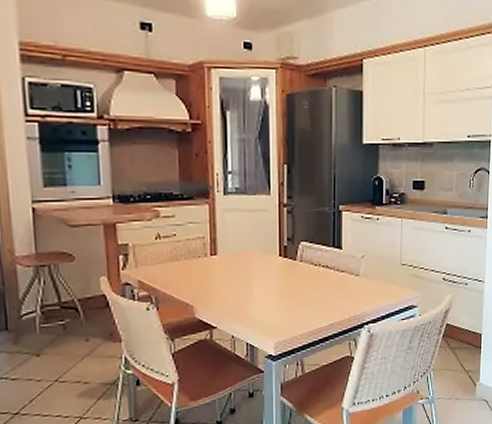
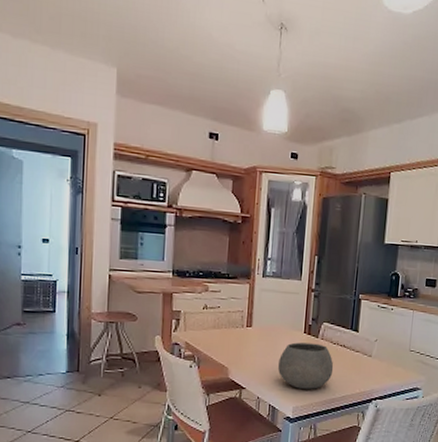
bowl: none [253,267,317,321] -> present [278,342,334,389]

